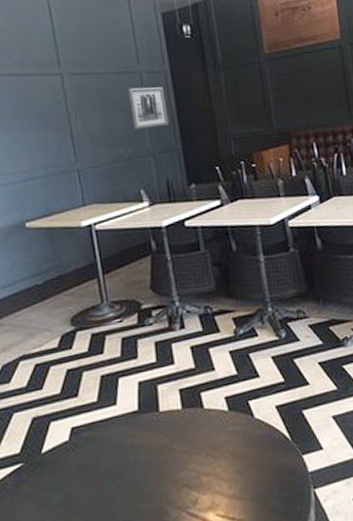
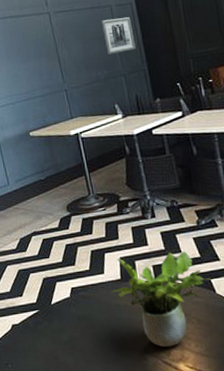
potted plant: none [125,367,248,495] -> present [111,250,211,348]

